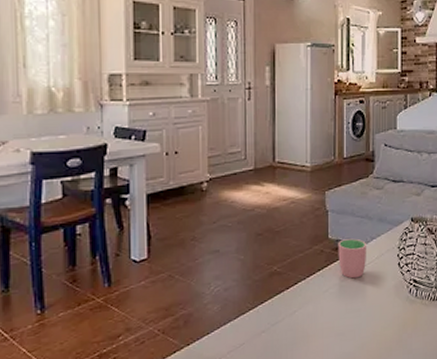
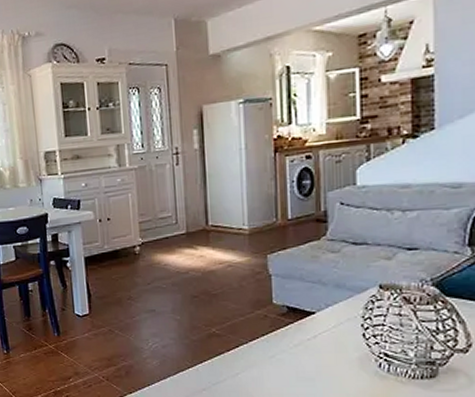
cup: present [338,238,366,279] -> none [285,305,320,347]

